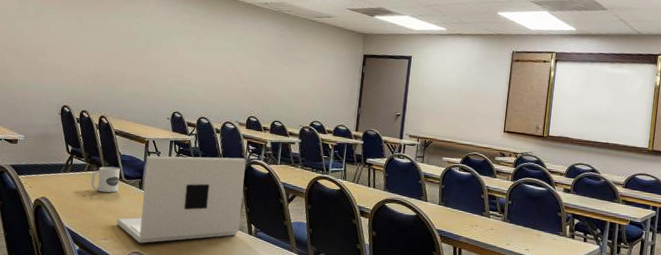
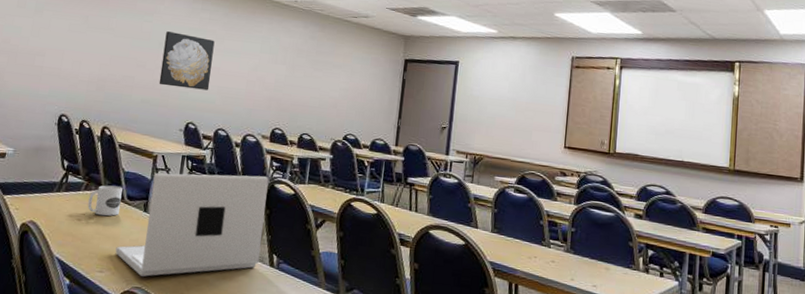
wall art: none [147,31,195,84] -> present [158,31,215,91]

